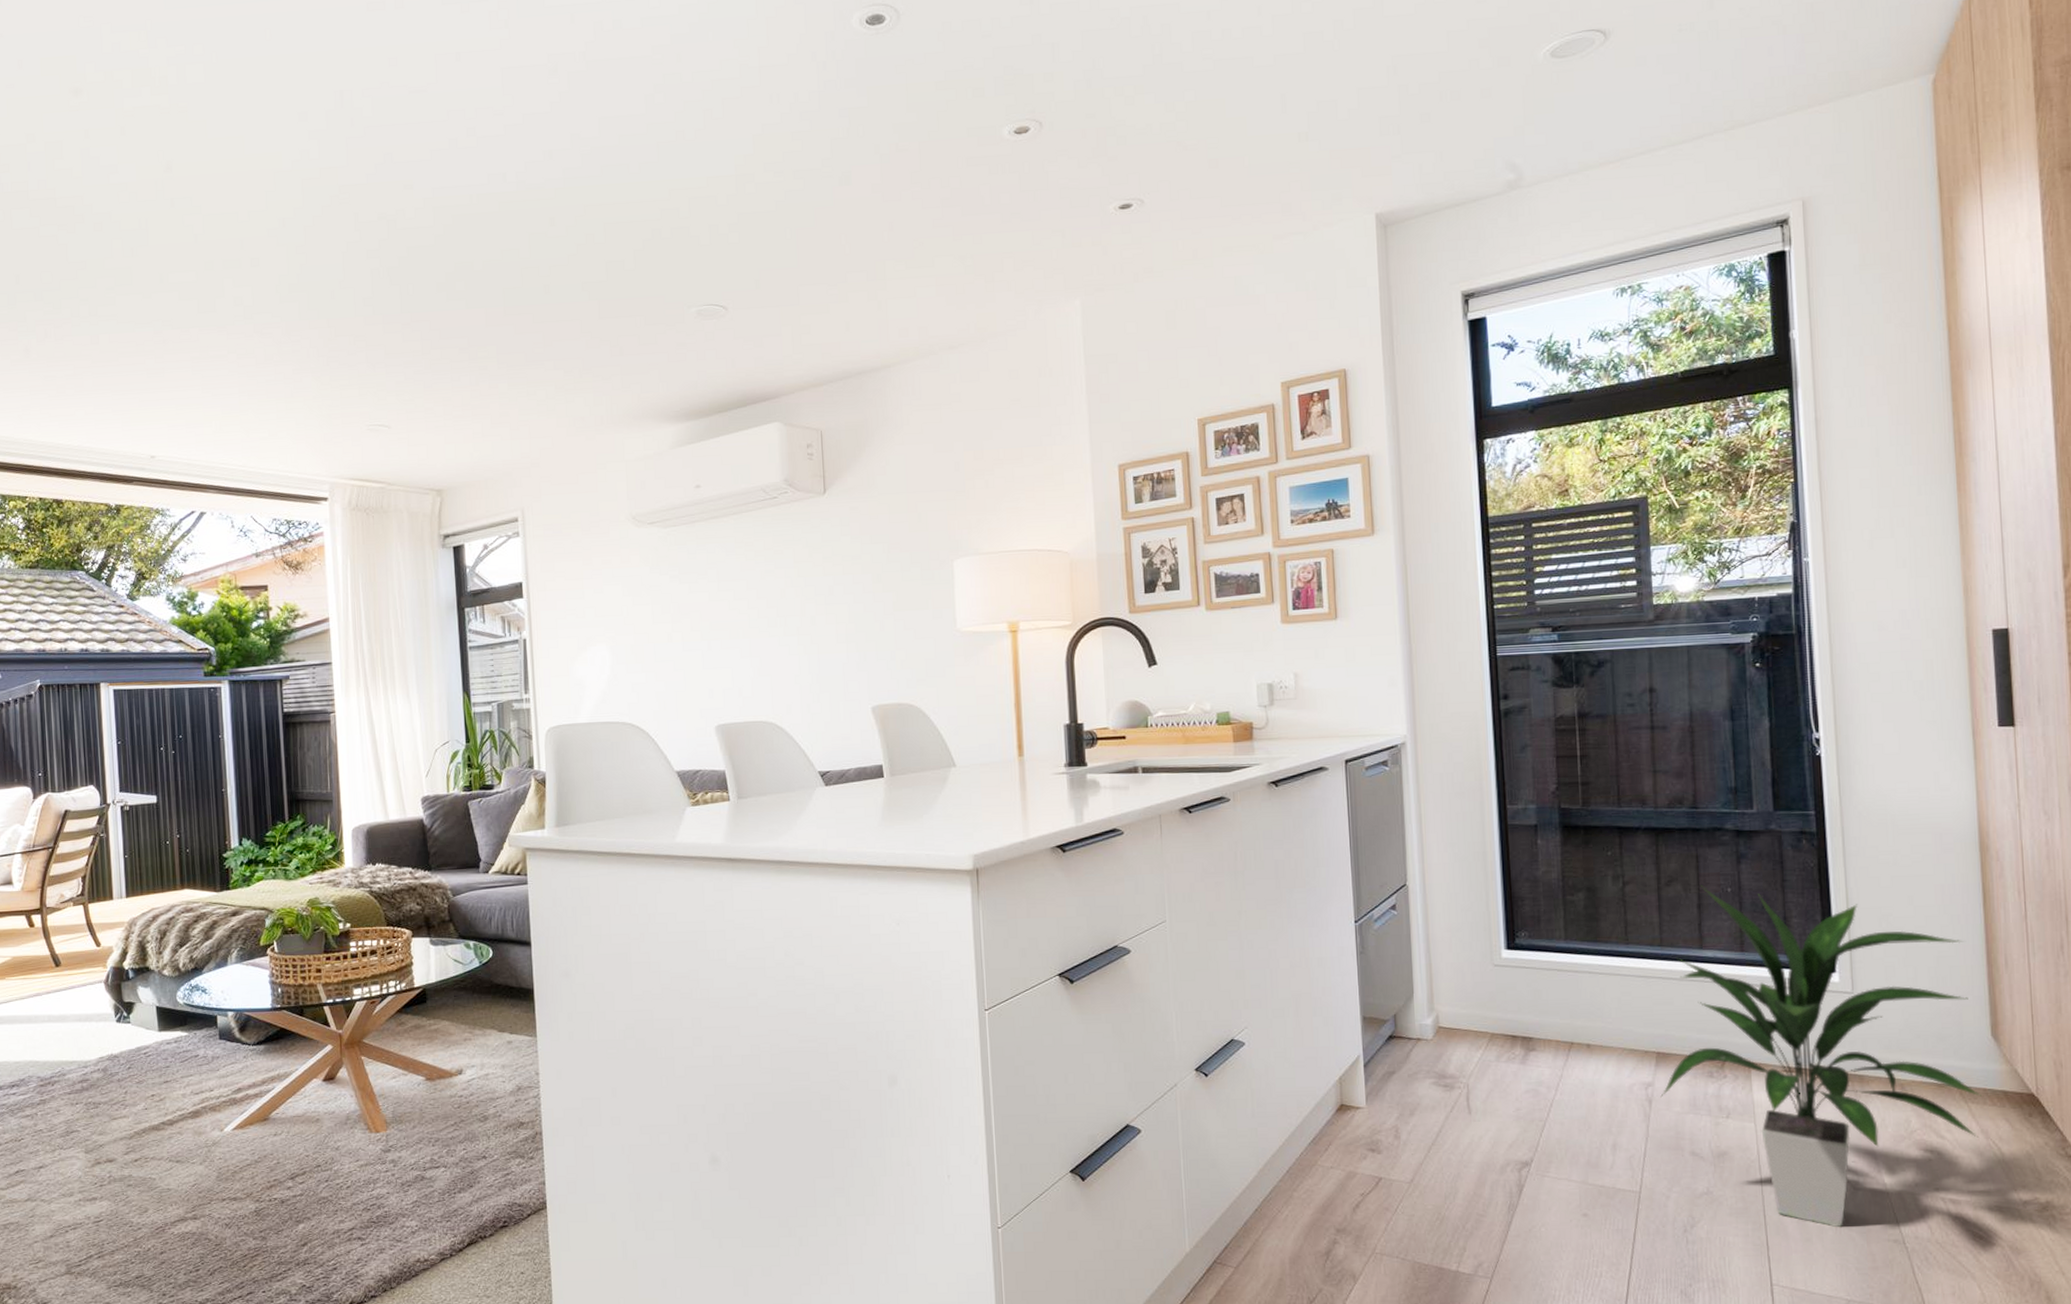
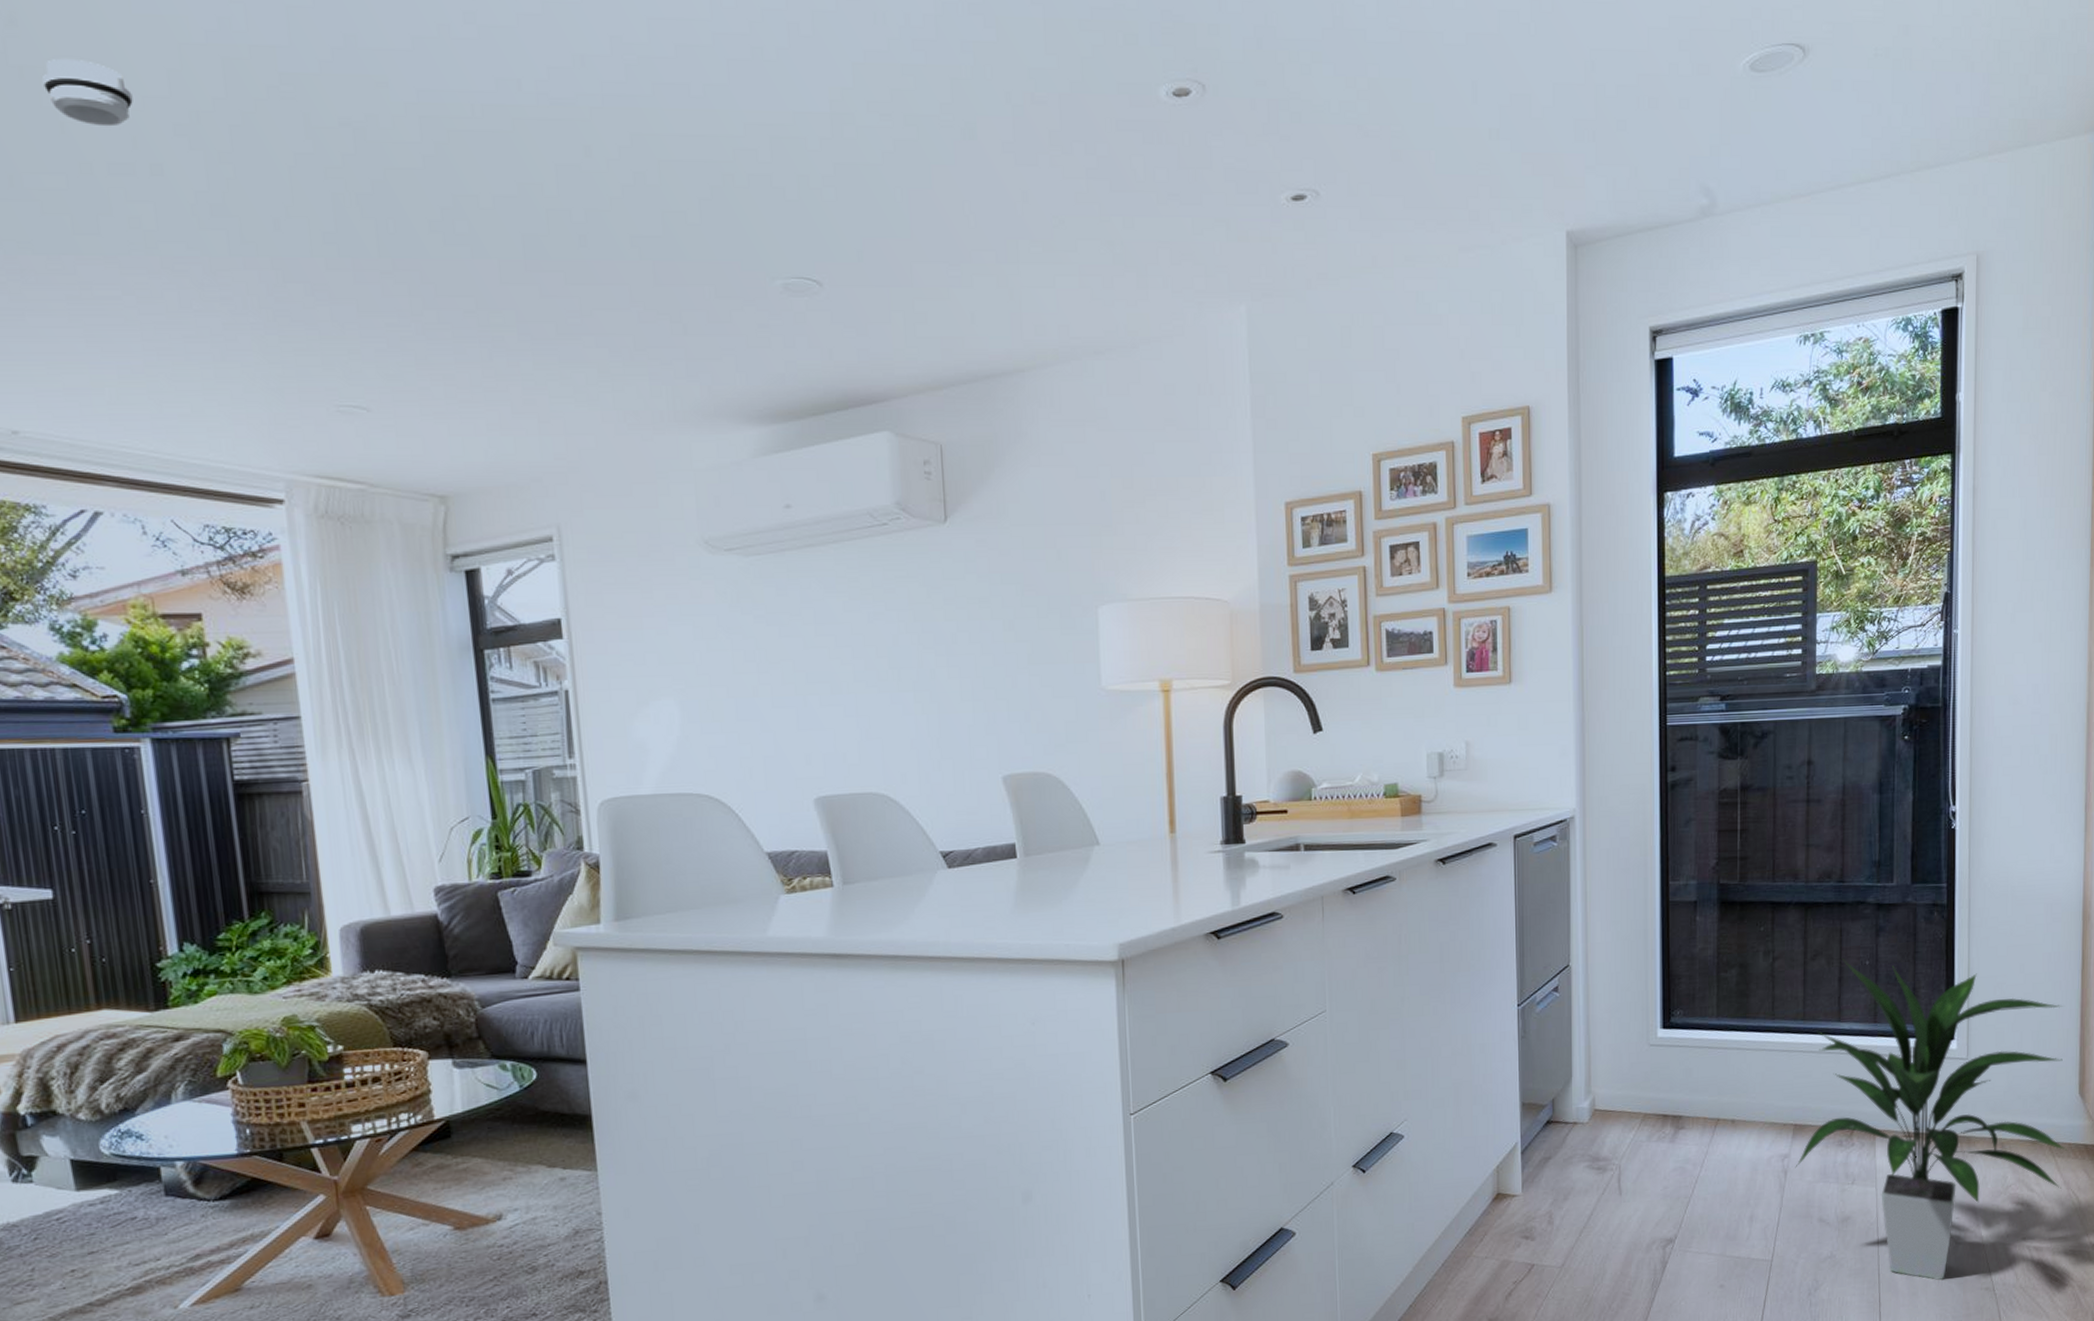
smoke detector: none [185,190,242,235] -> present [43,58,133,127]

